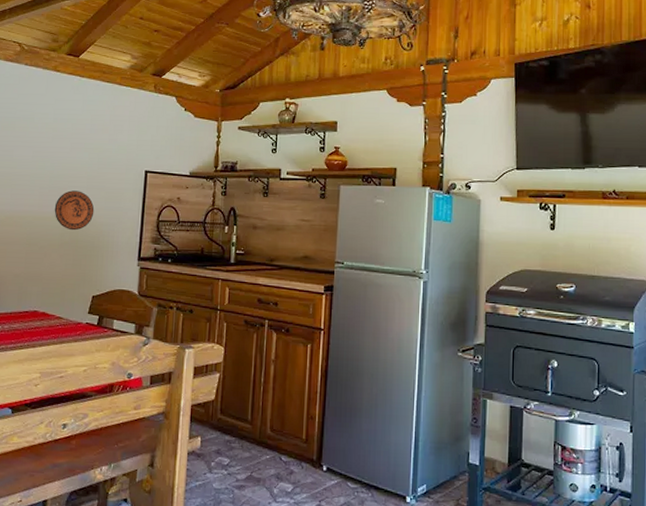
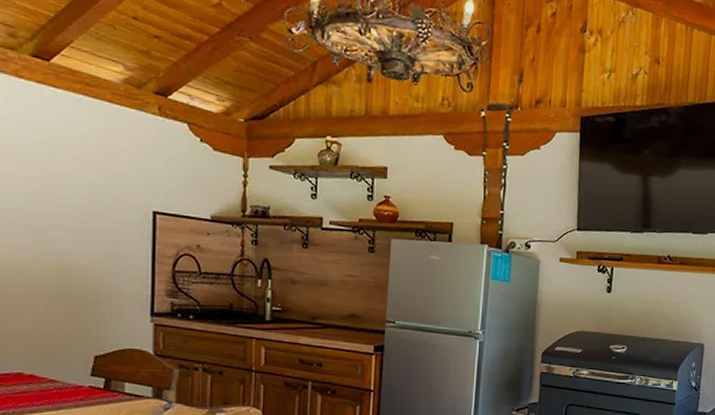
decorative plate: present [54,190,95,231] -> none [33,231,89,280]

